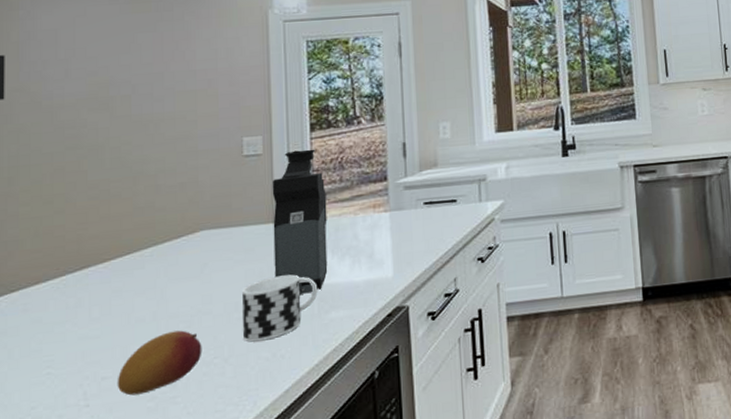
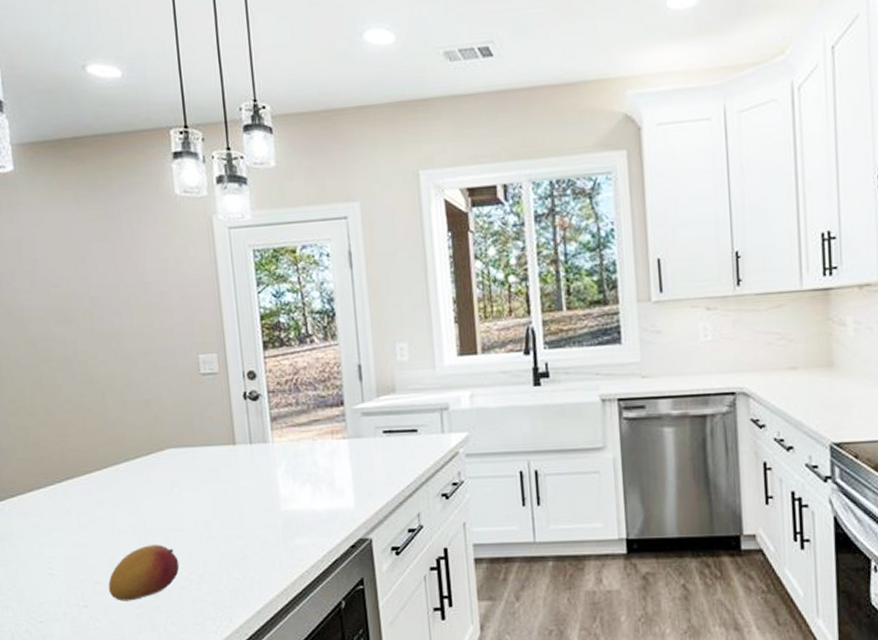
cup: present [242,274,318,342] -> none [210,498,282,562]
coffee maker: present [272,149,328,296] -> none [230,369,290,520]

